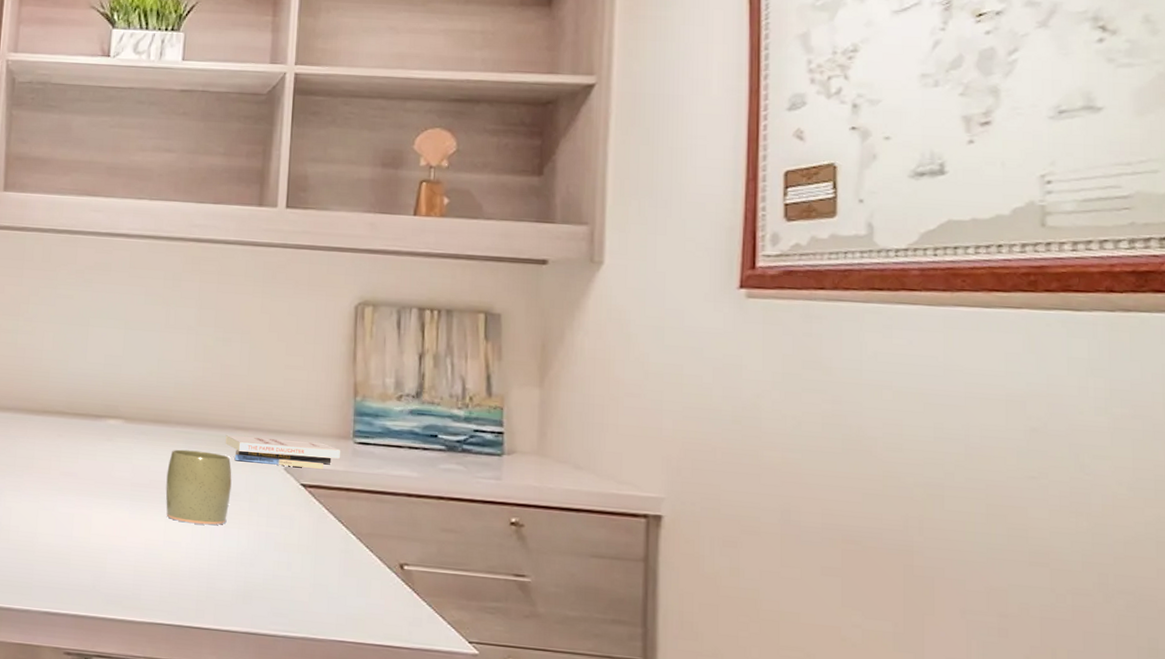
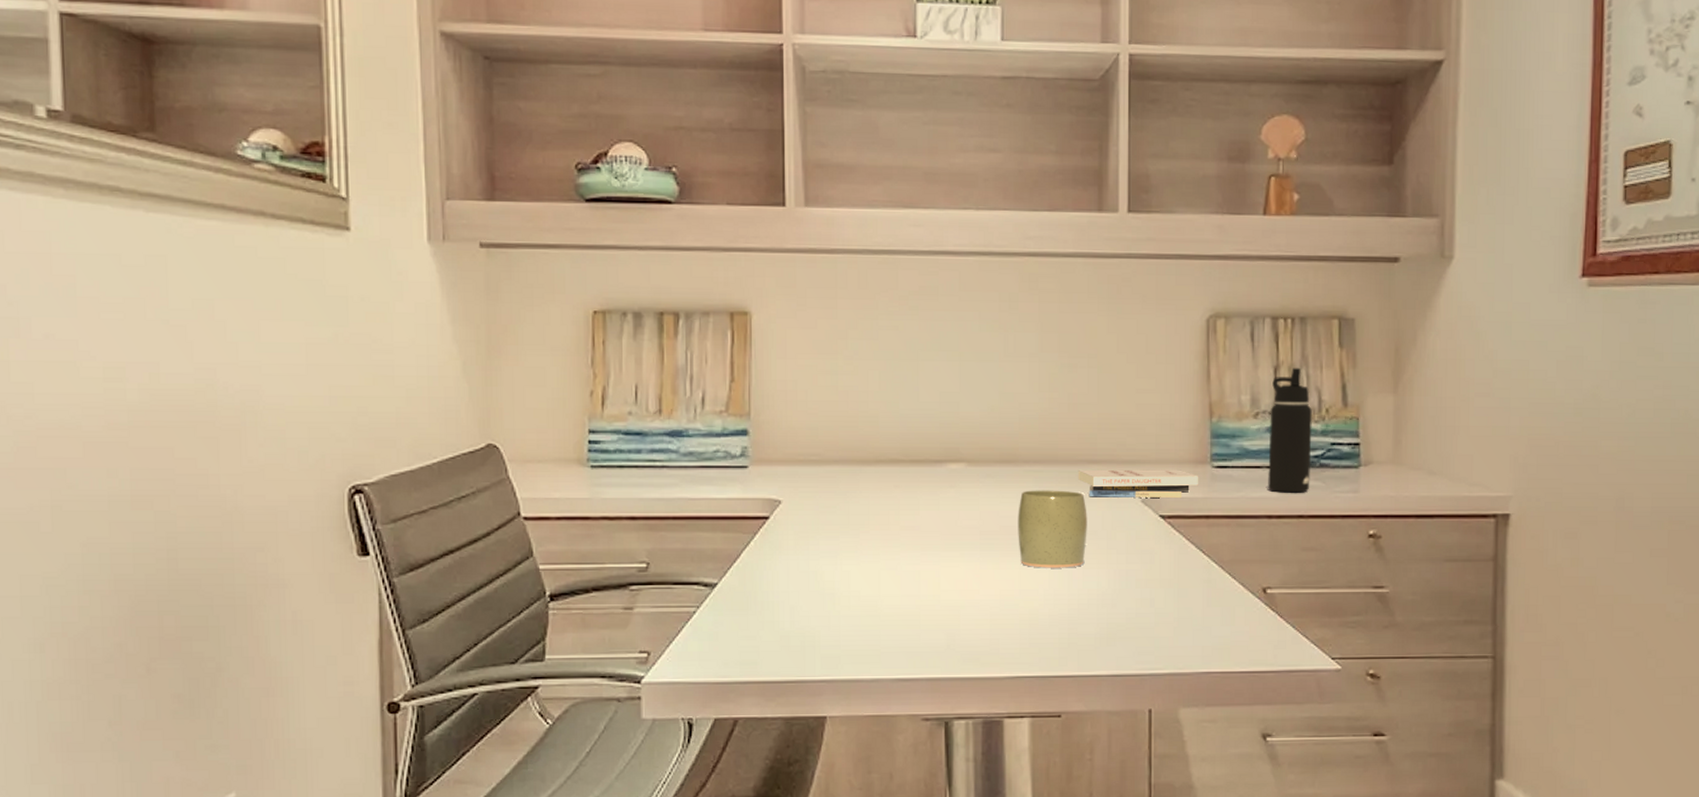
water bottle: none [409,355,457,475] -> present [1268,367,1313,493]

